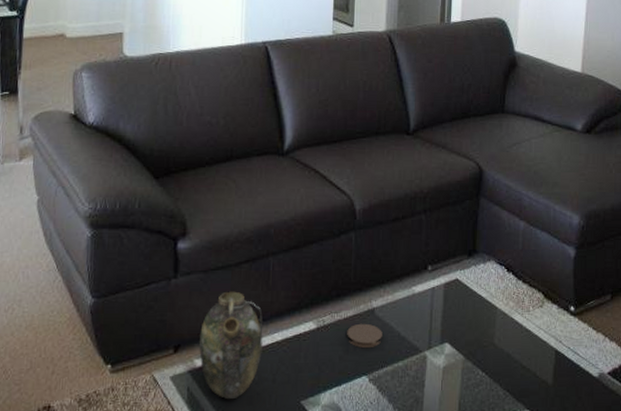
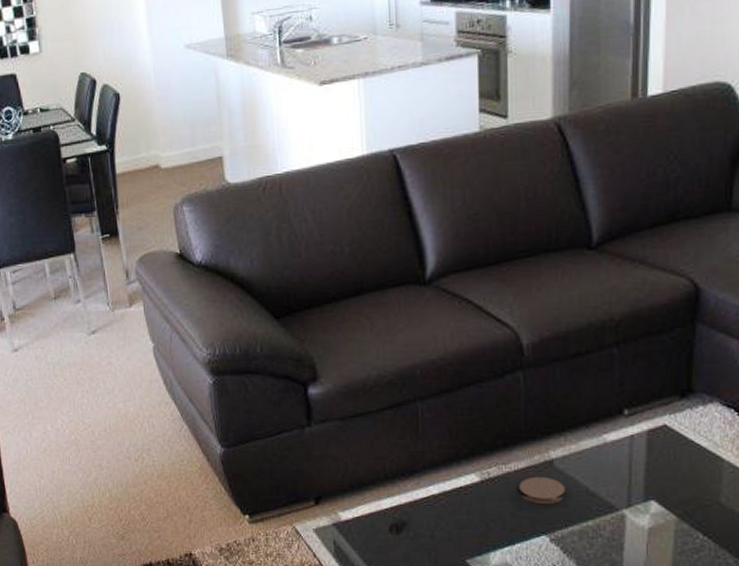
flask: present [199,291,263,400] -> none [342,440,416,555]

